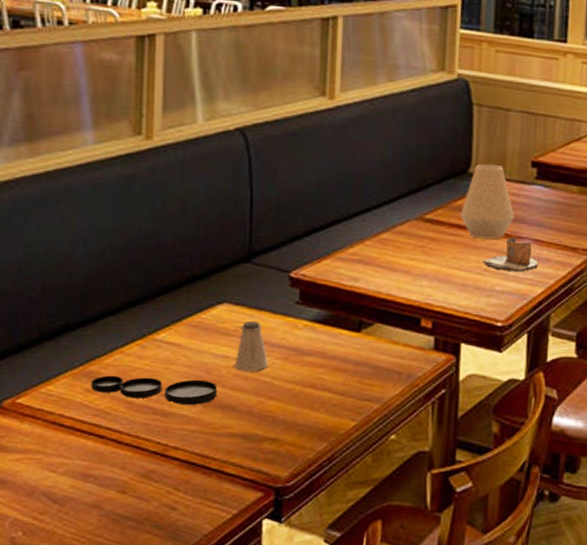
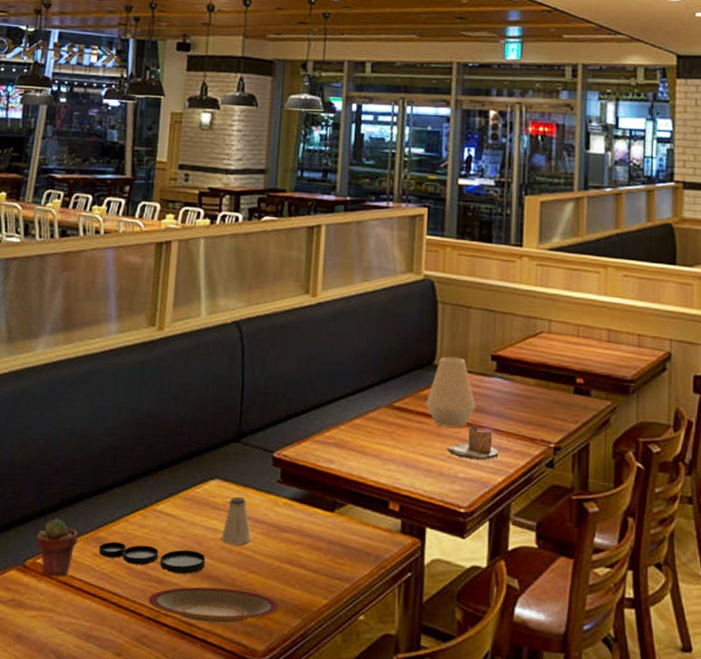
potted succulent: none [14,353,64,416] -> present [36,518,78,576]
plate: none [154,417,304,452] -> present [149,586,280,623]

